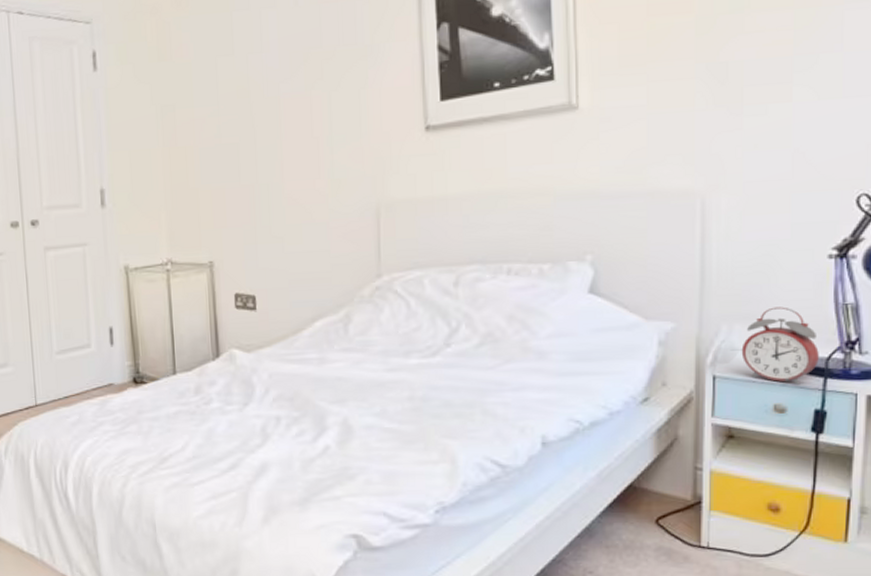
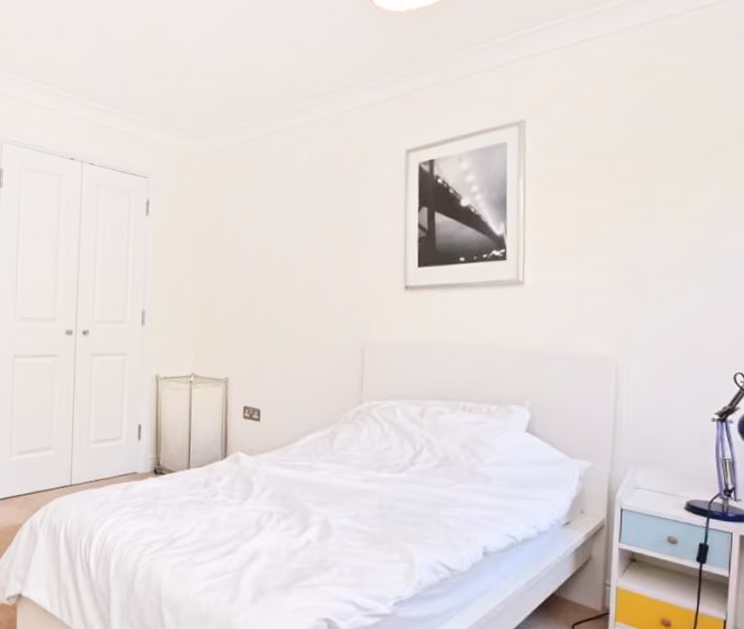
alarm clock: present [741,307,819,385] -> none [643,456,703,522]

